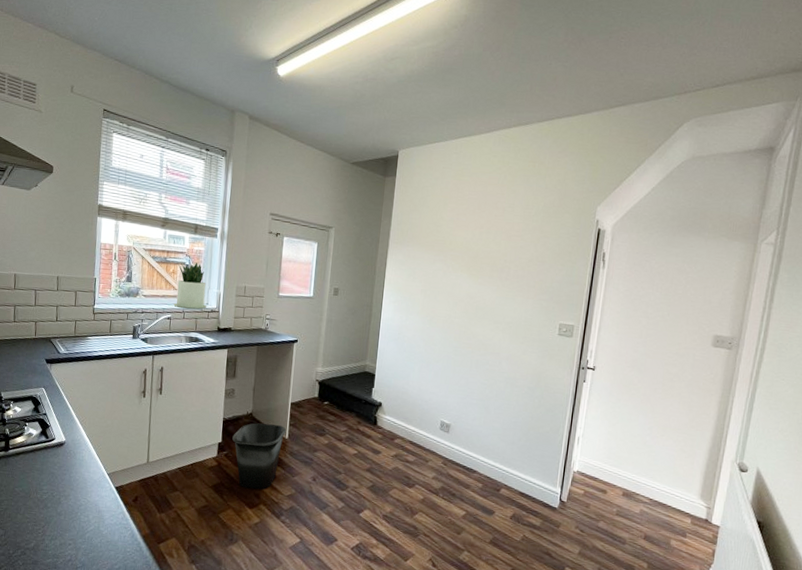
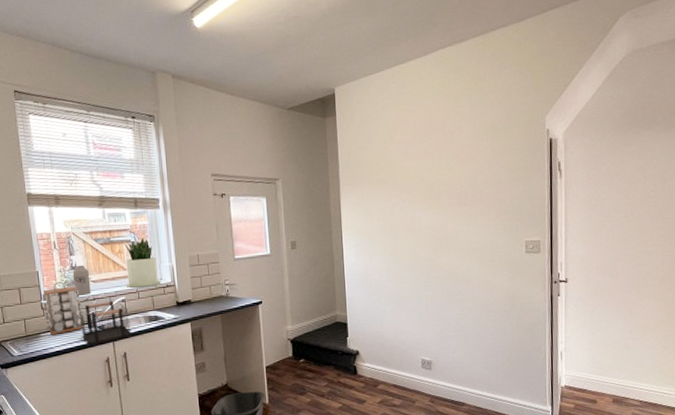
spice rack: none [94,290,130,340] -> present [41,281,83,335]
dish rack: none [125,316,173,356] -> present [79,300,132,346]
spray bottle: none [126,269,143,308] -> present [70,255,91,297]

